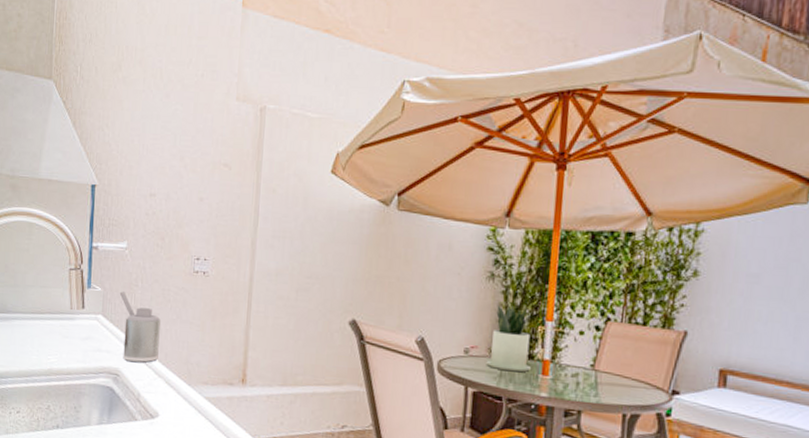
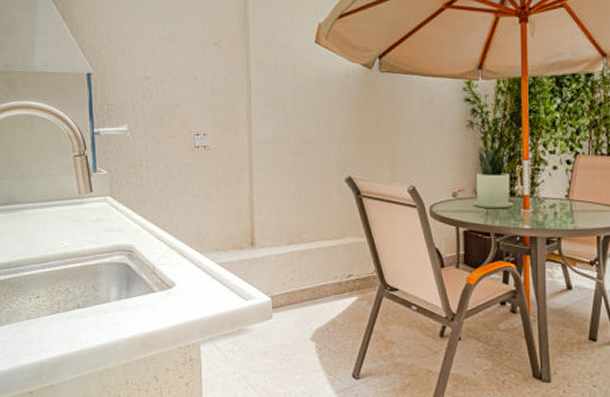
soap dispenser: present [119,291,162,363] -> none [125,172,169,238]

